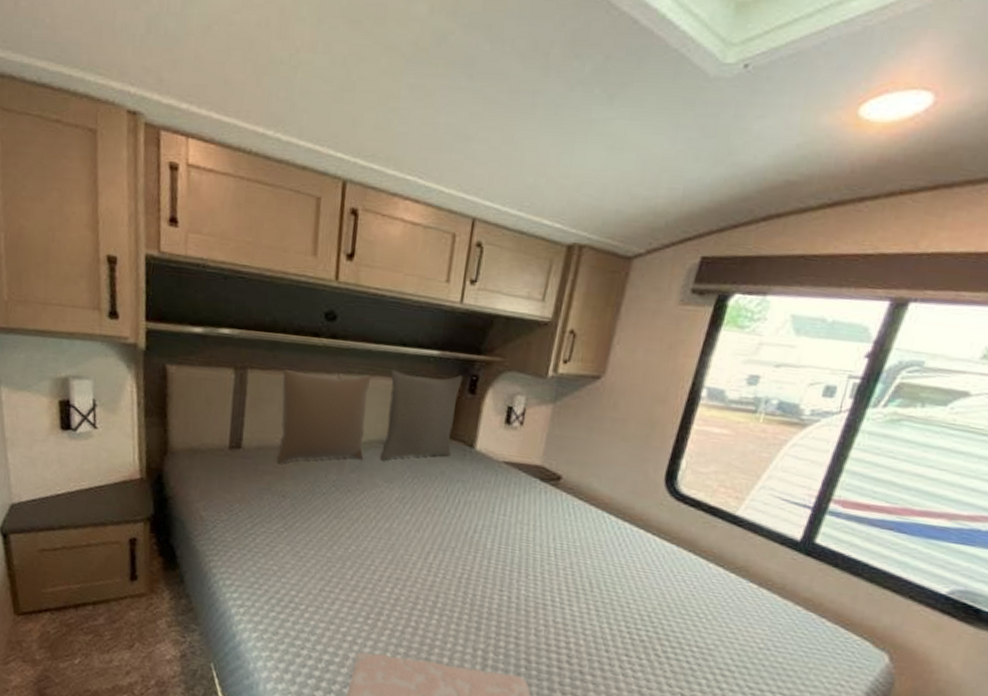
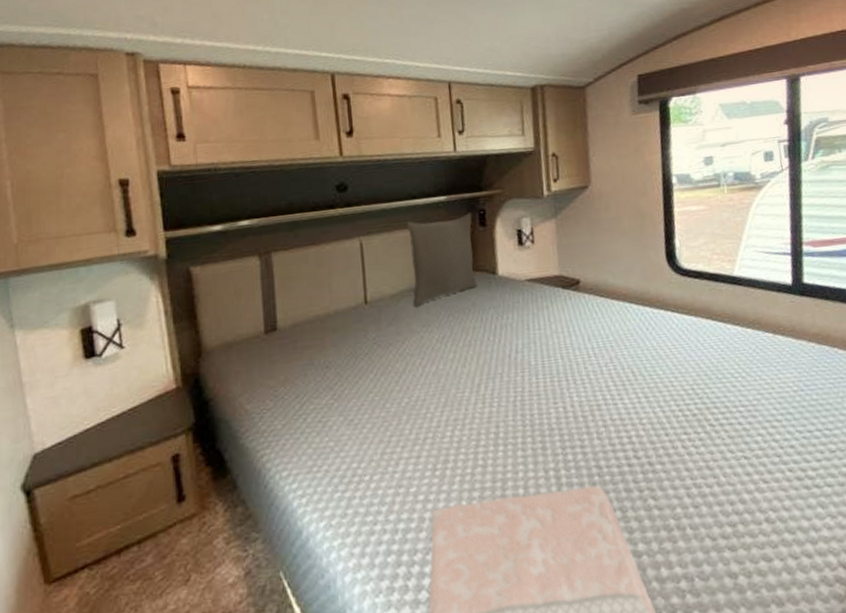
pillow: present [277,368,372,464] -> none [306,232,397,336]

